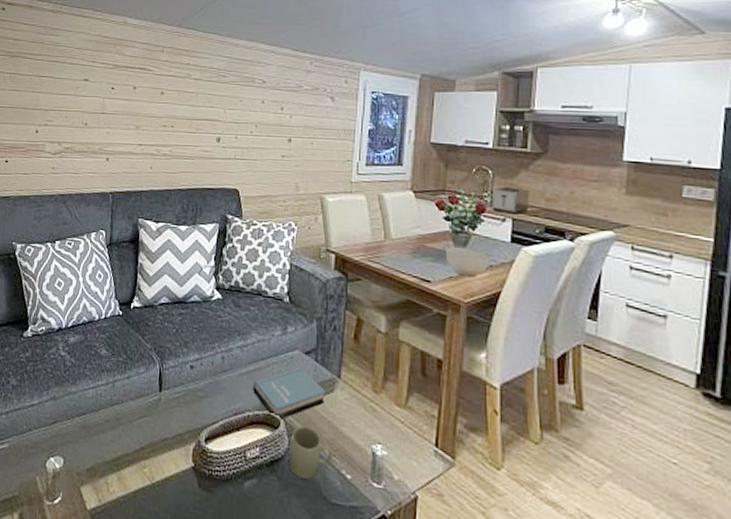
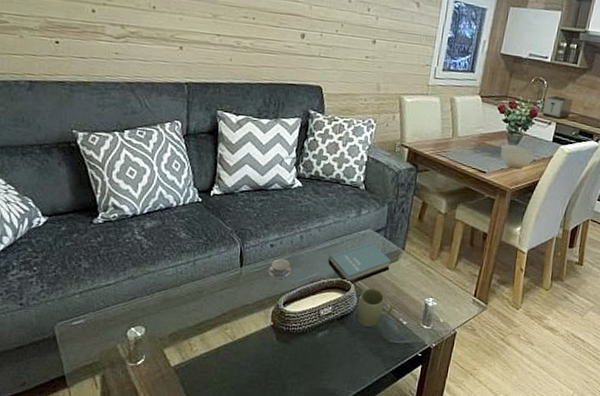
teacup: none [187,383,214,409] -> present [267,258,292,279]

